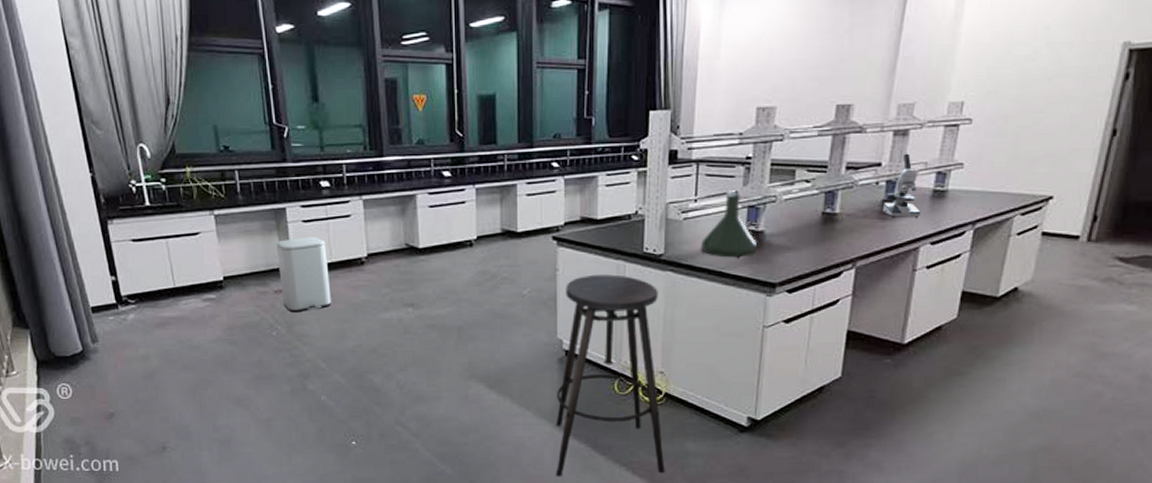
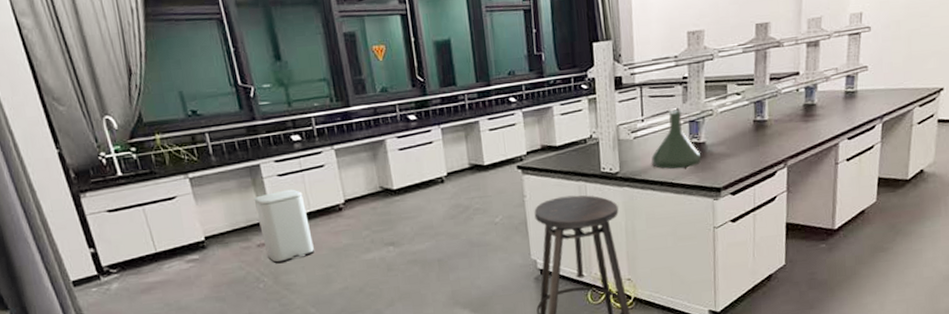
microscope: present [882,153,920,218] -> none [804,61,837,119]

